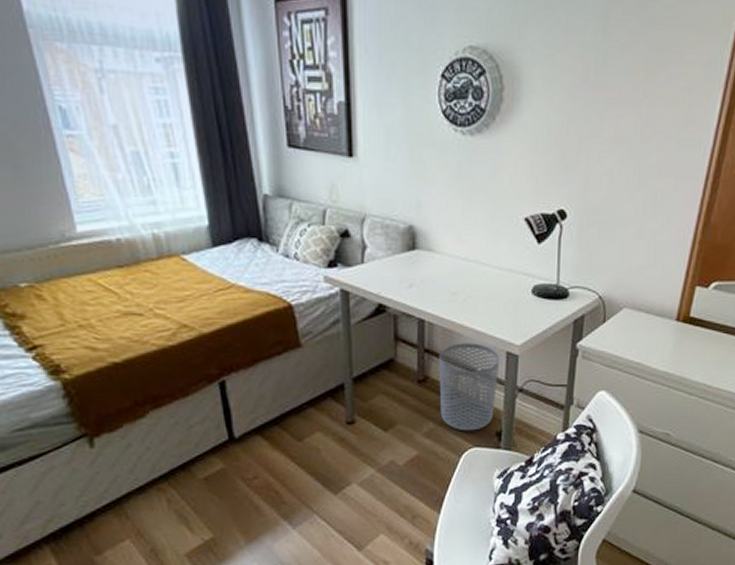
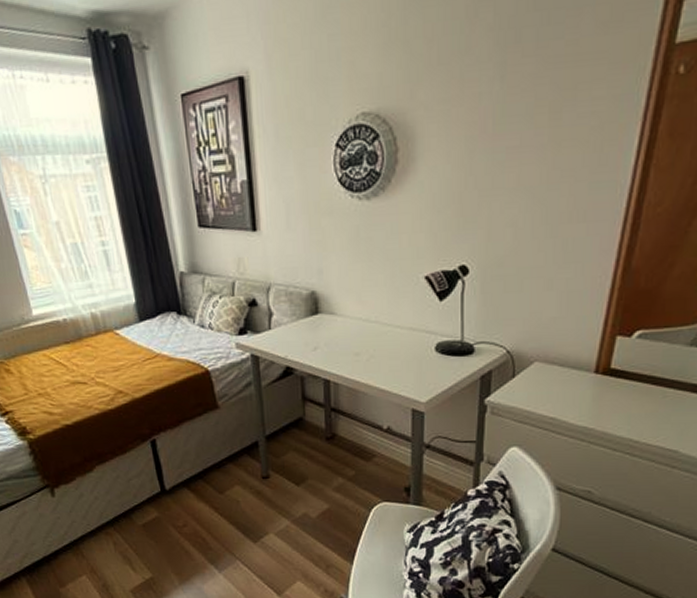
waste bin: present [439,343,499,431] -> none [345,401,405,486]

